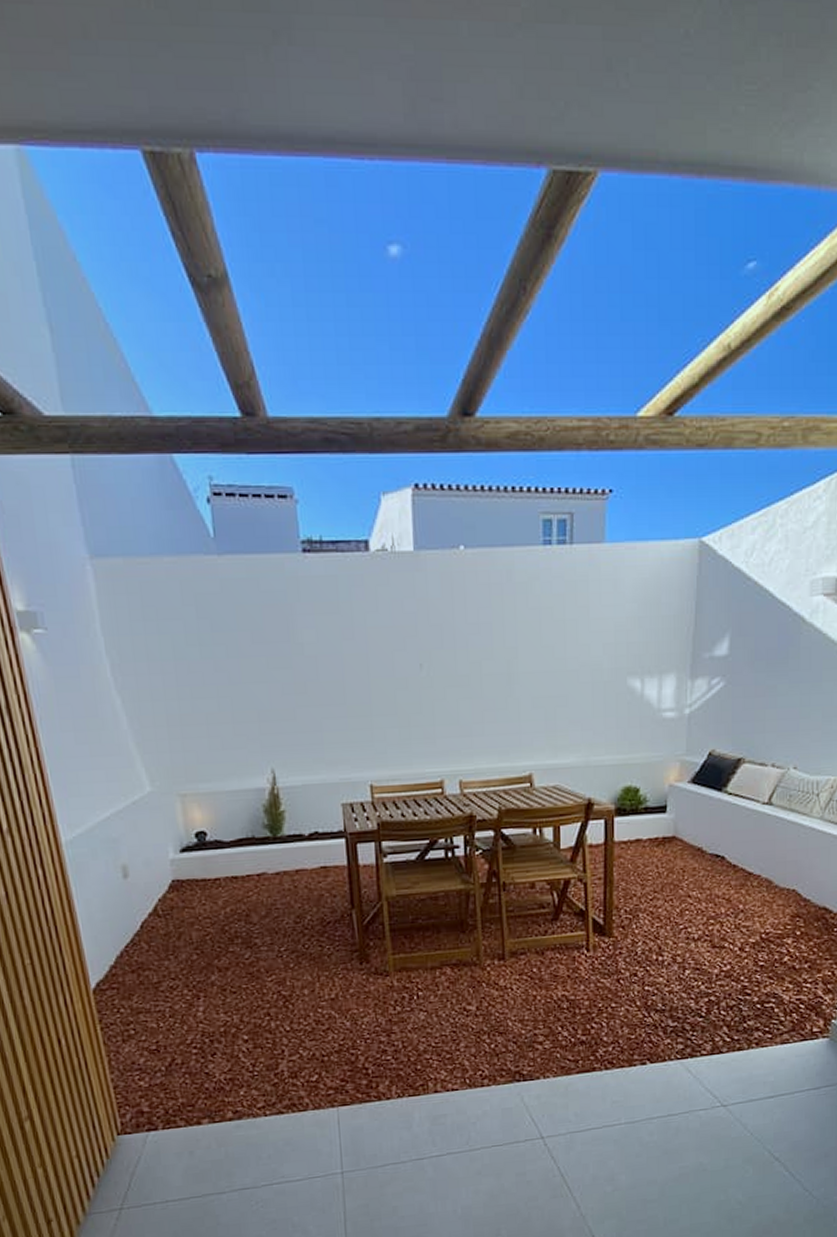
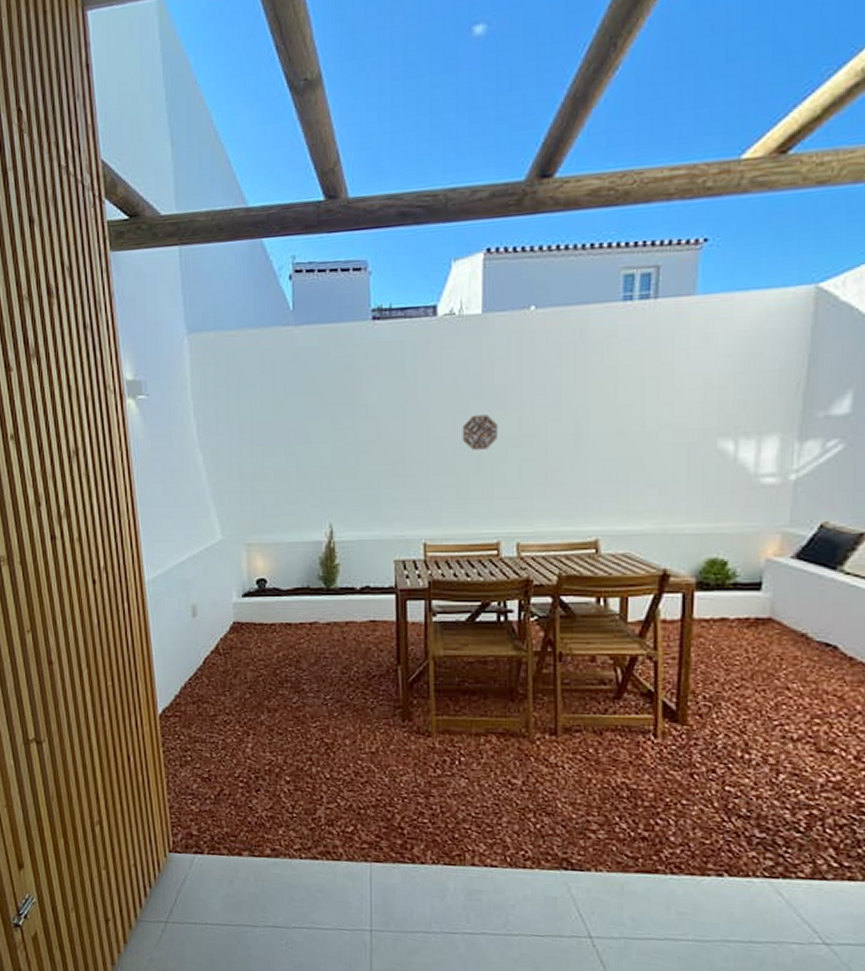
decorative platter: none [401,654,436,690] -> present [462,414,498,450]

